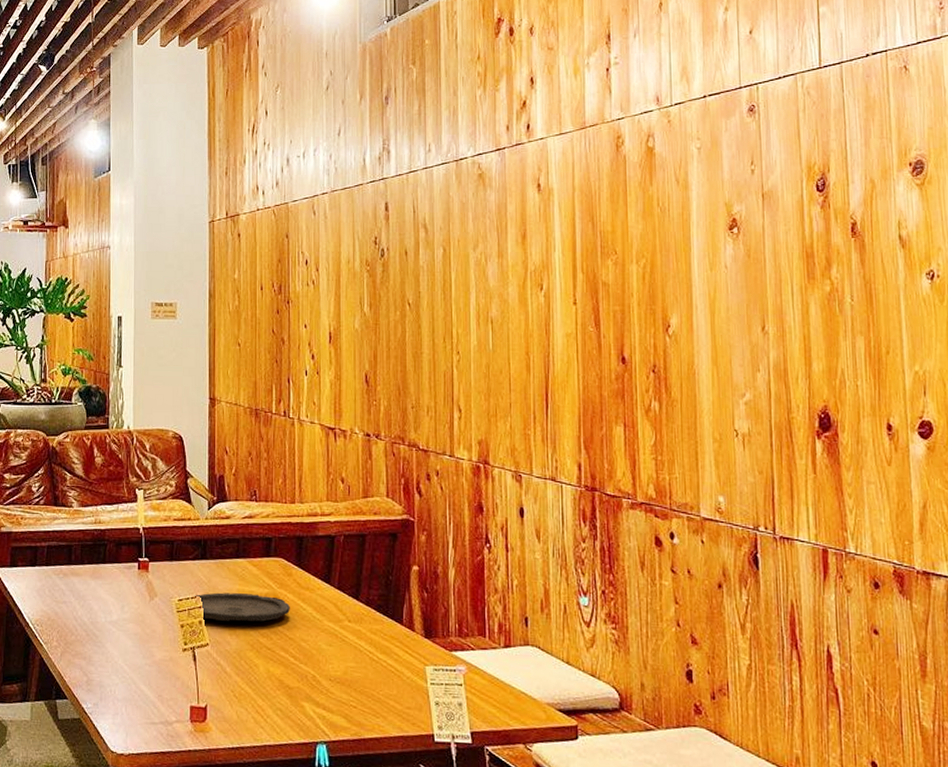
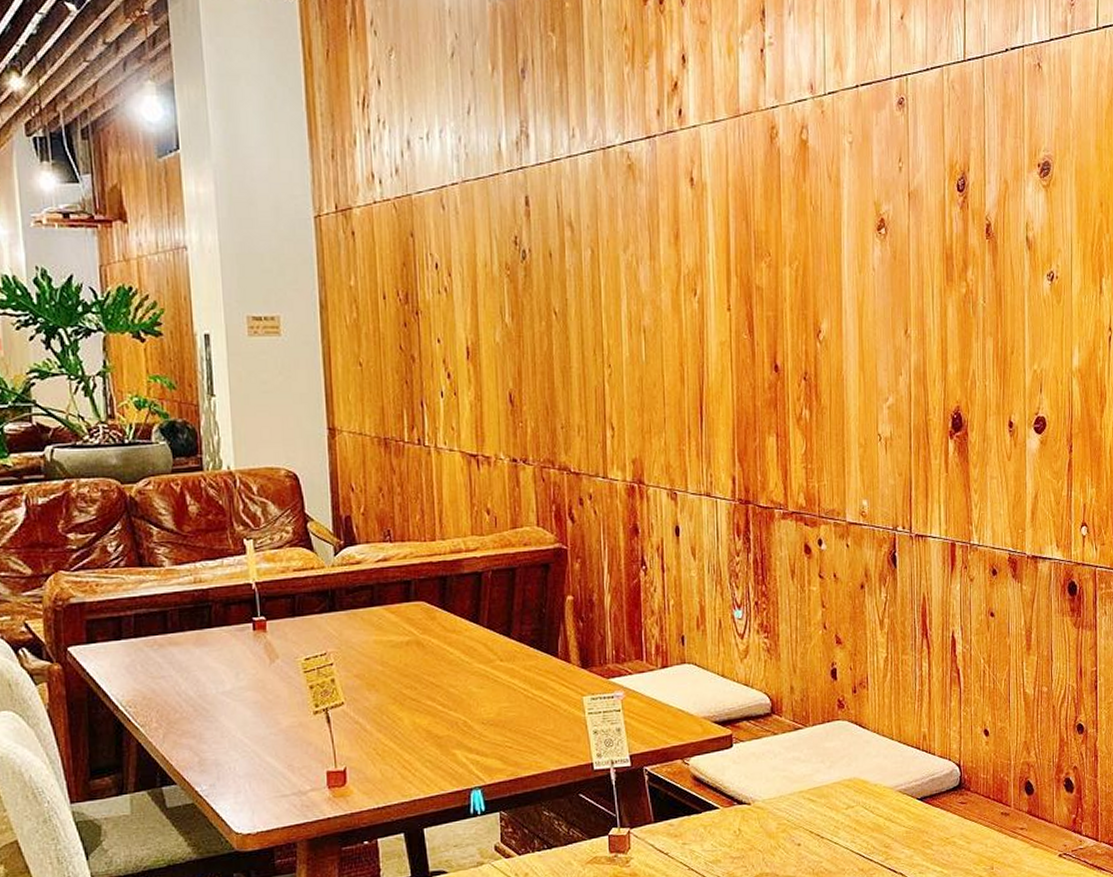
plate: present [194,592,290,622] -> none [323,643,435,676]

